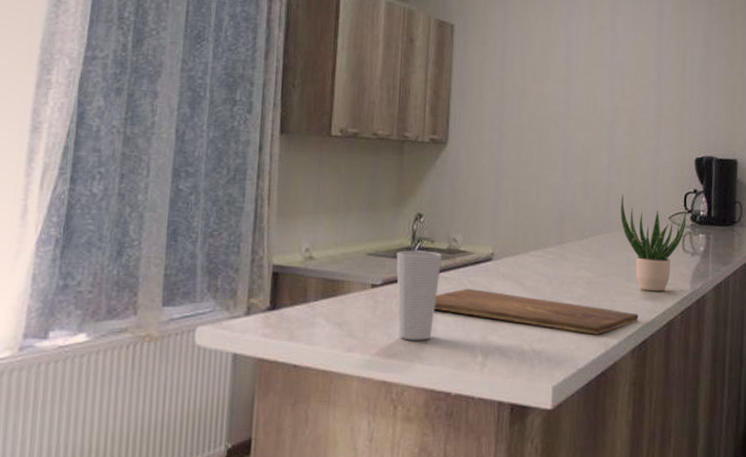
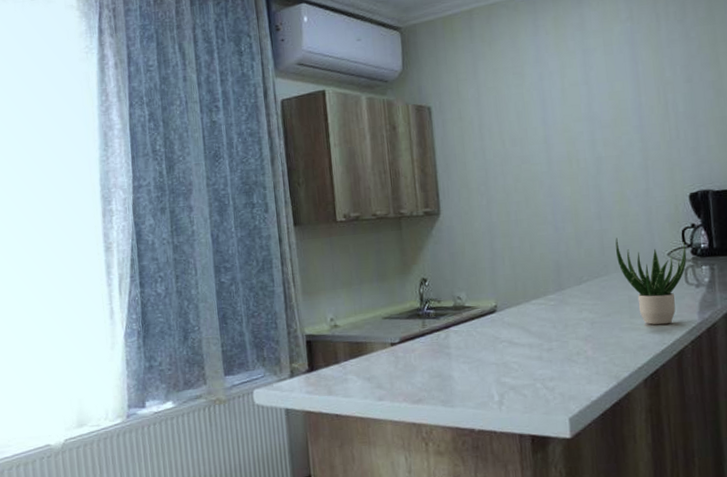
cup: present [396,250,443,341] -> none [408,309,450,388]
cutting board: present [434,288,639,335] -> none [448,338,648,370]

